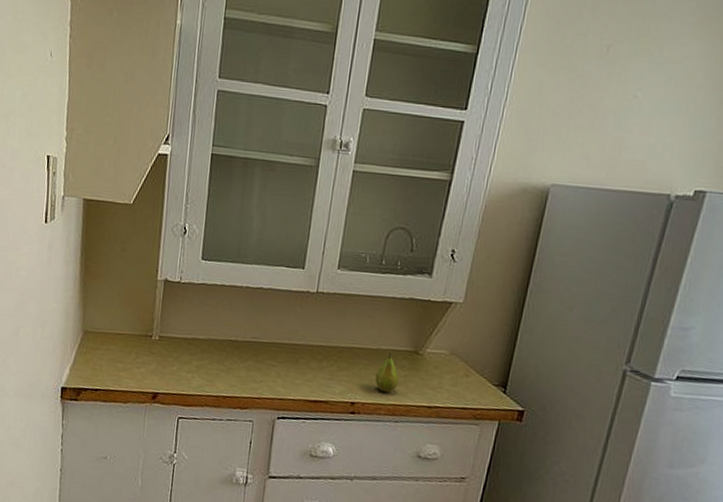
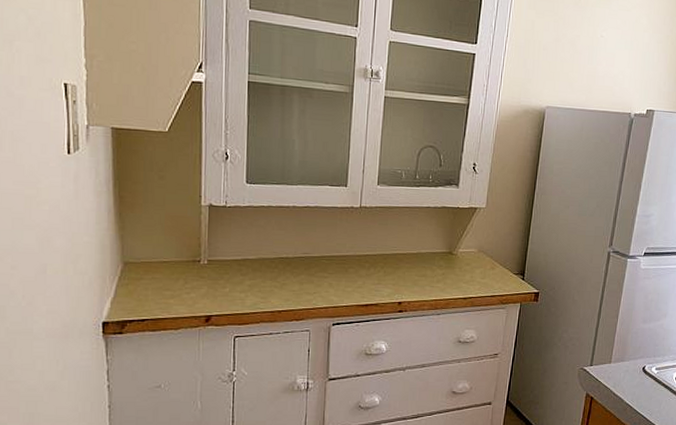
fruit: present [375,353,399,392] -> none [417,256,438,290]

